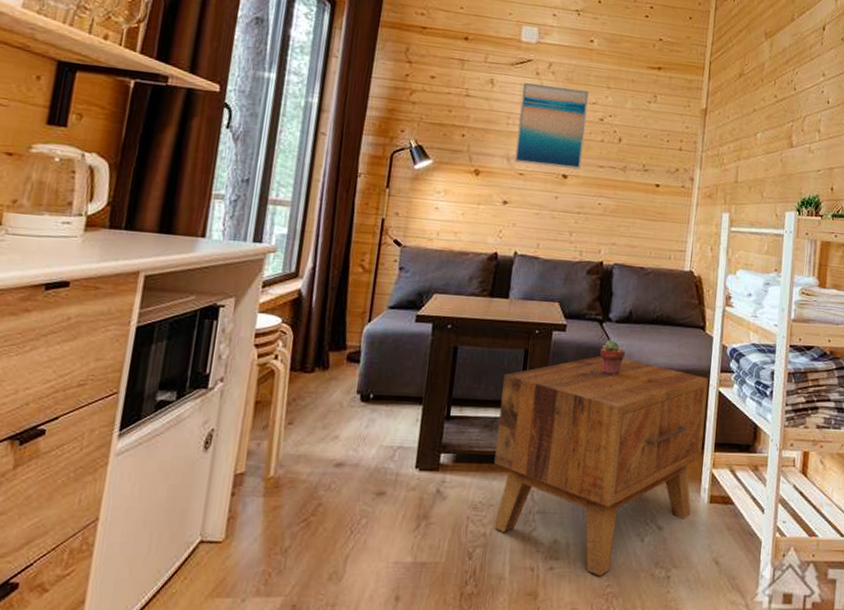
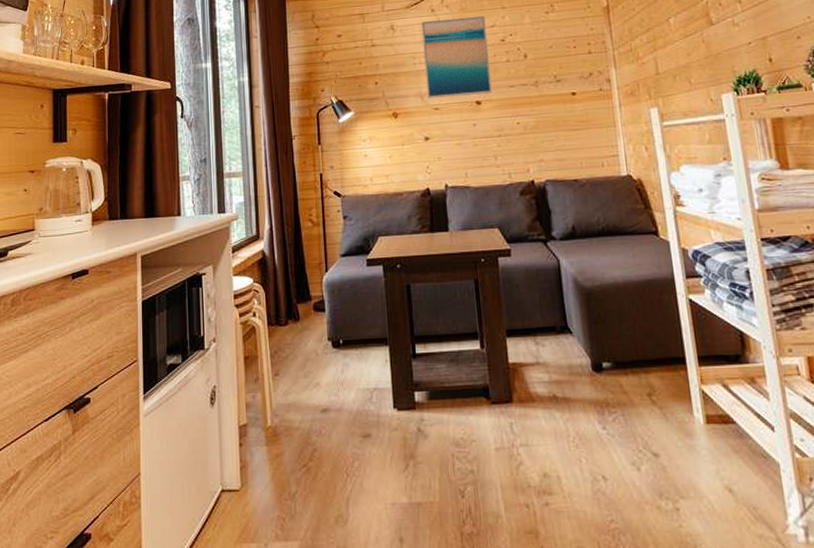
side table: present [493,356,709,577] -> none [459,276,688,511]
potted succulent: present [600,339,626,376] -> none [549,258,578,296]

